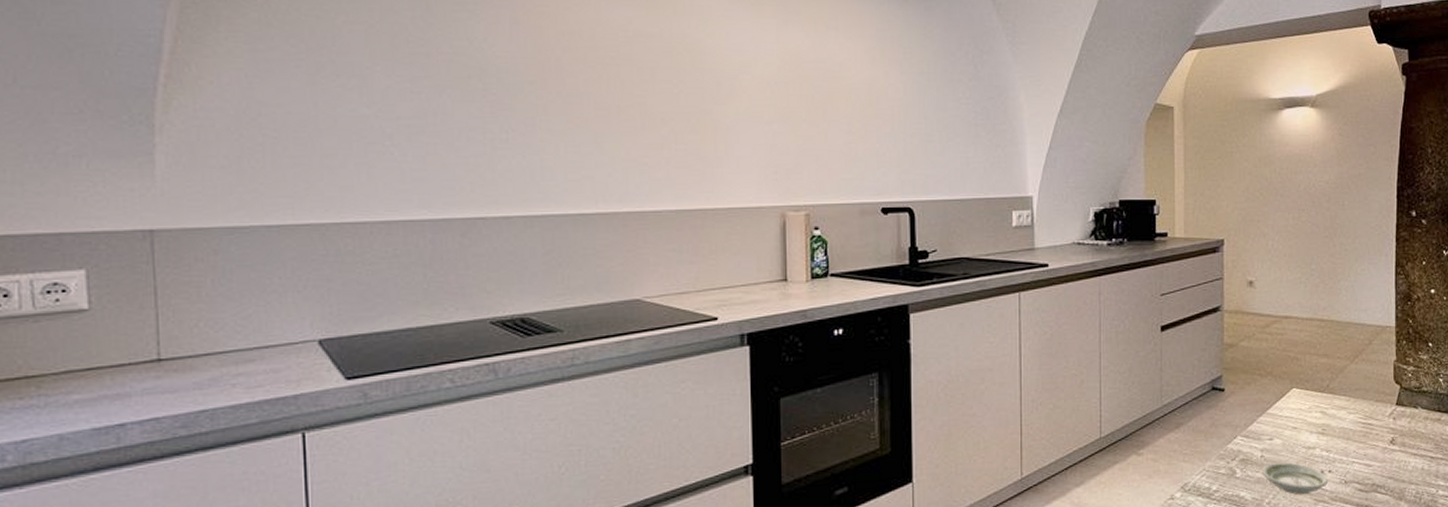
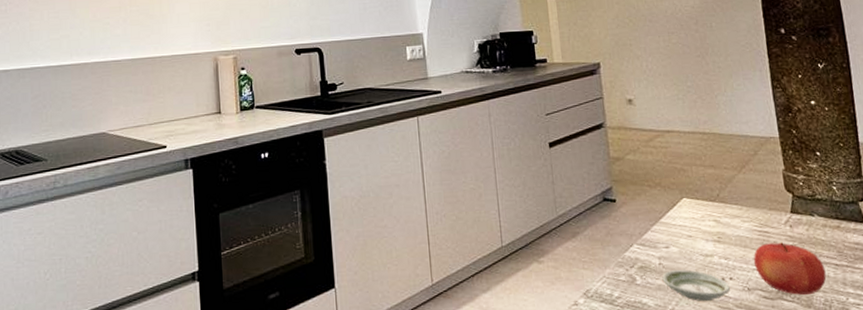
fruit: none [1354,435,1421,488] -> present [753,242,827,296]

